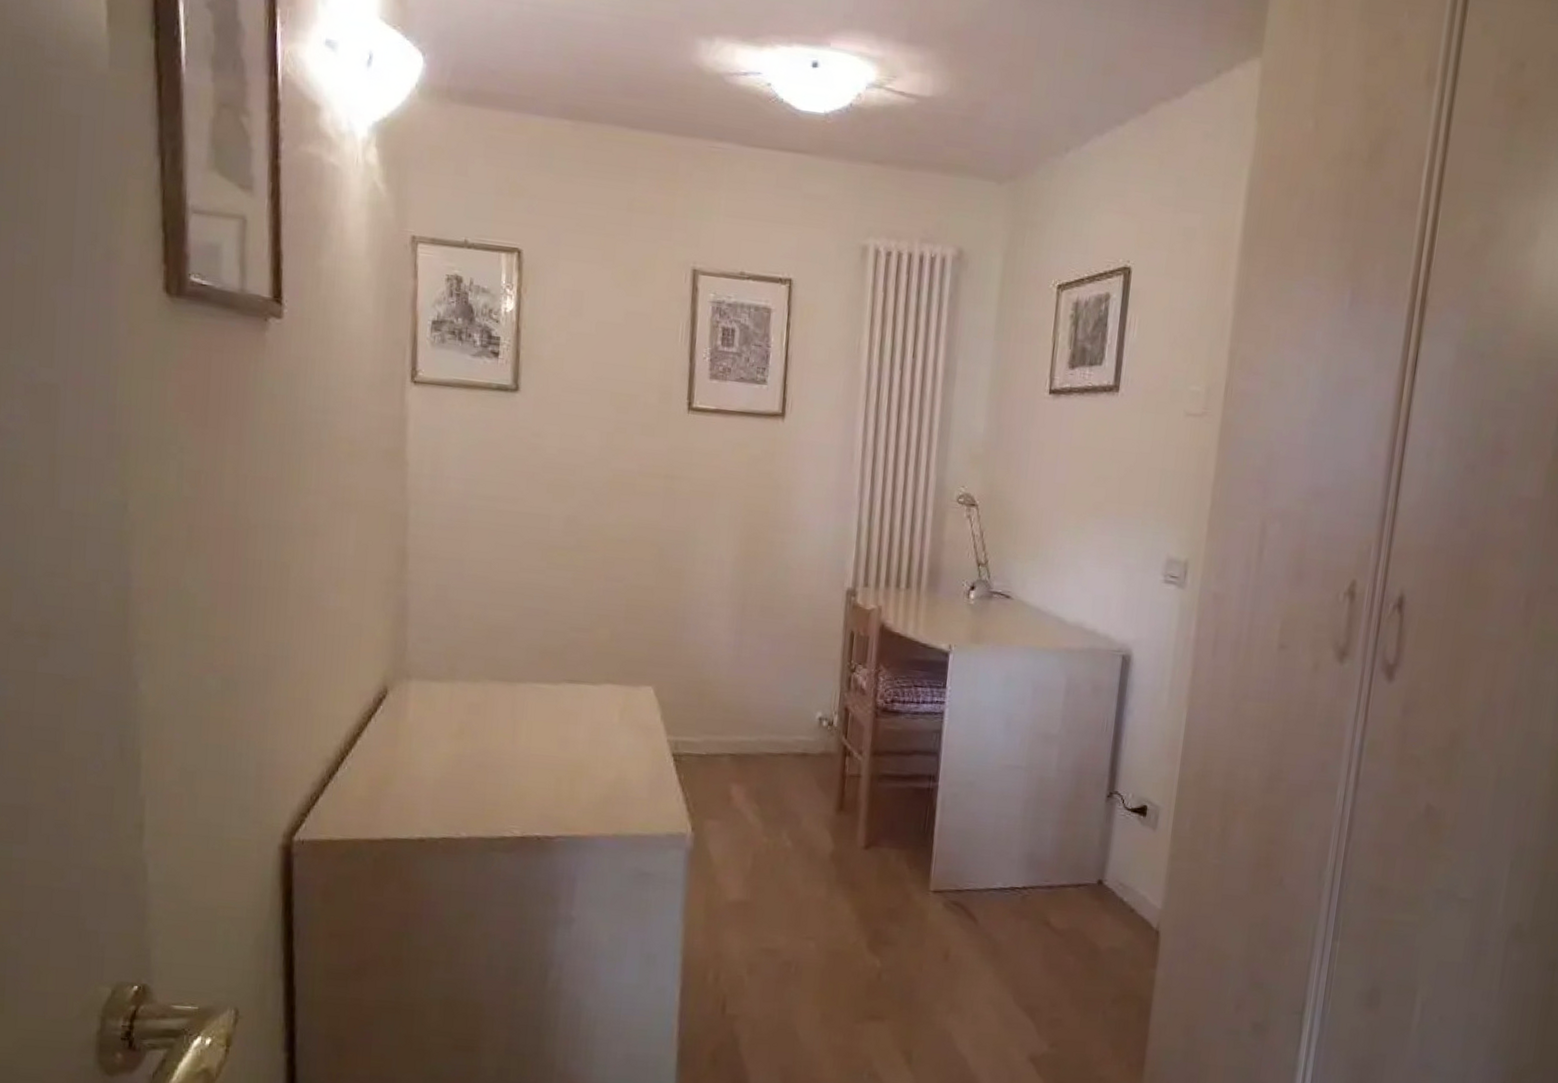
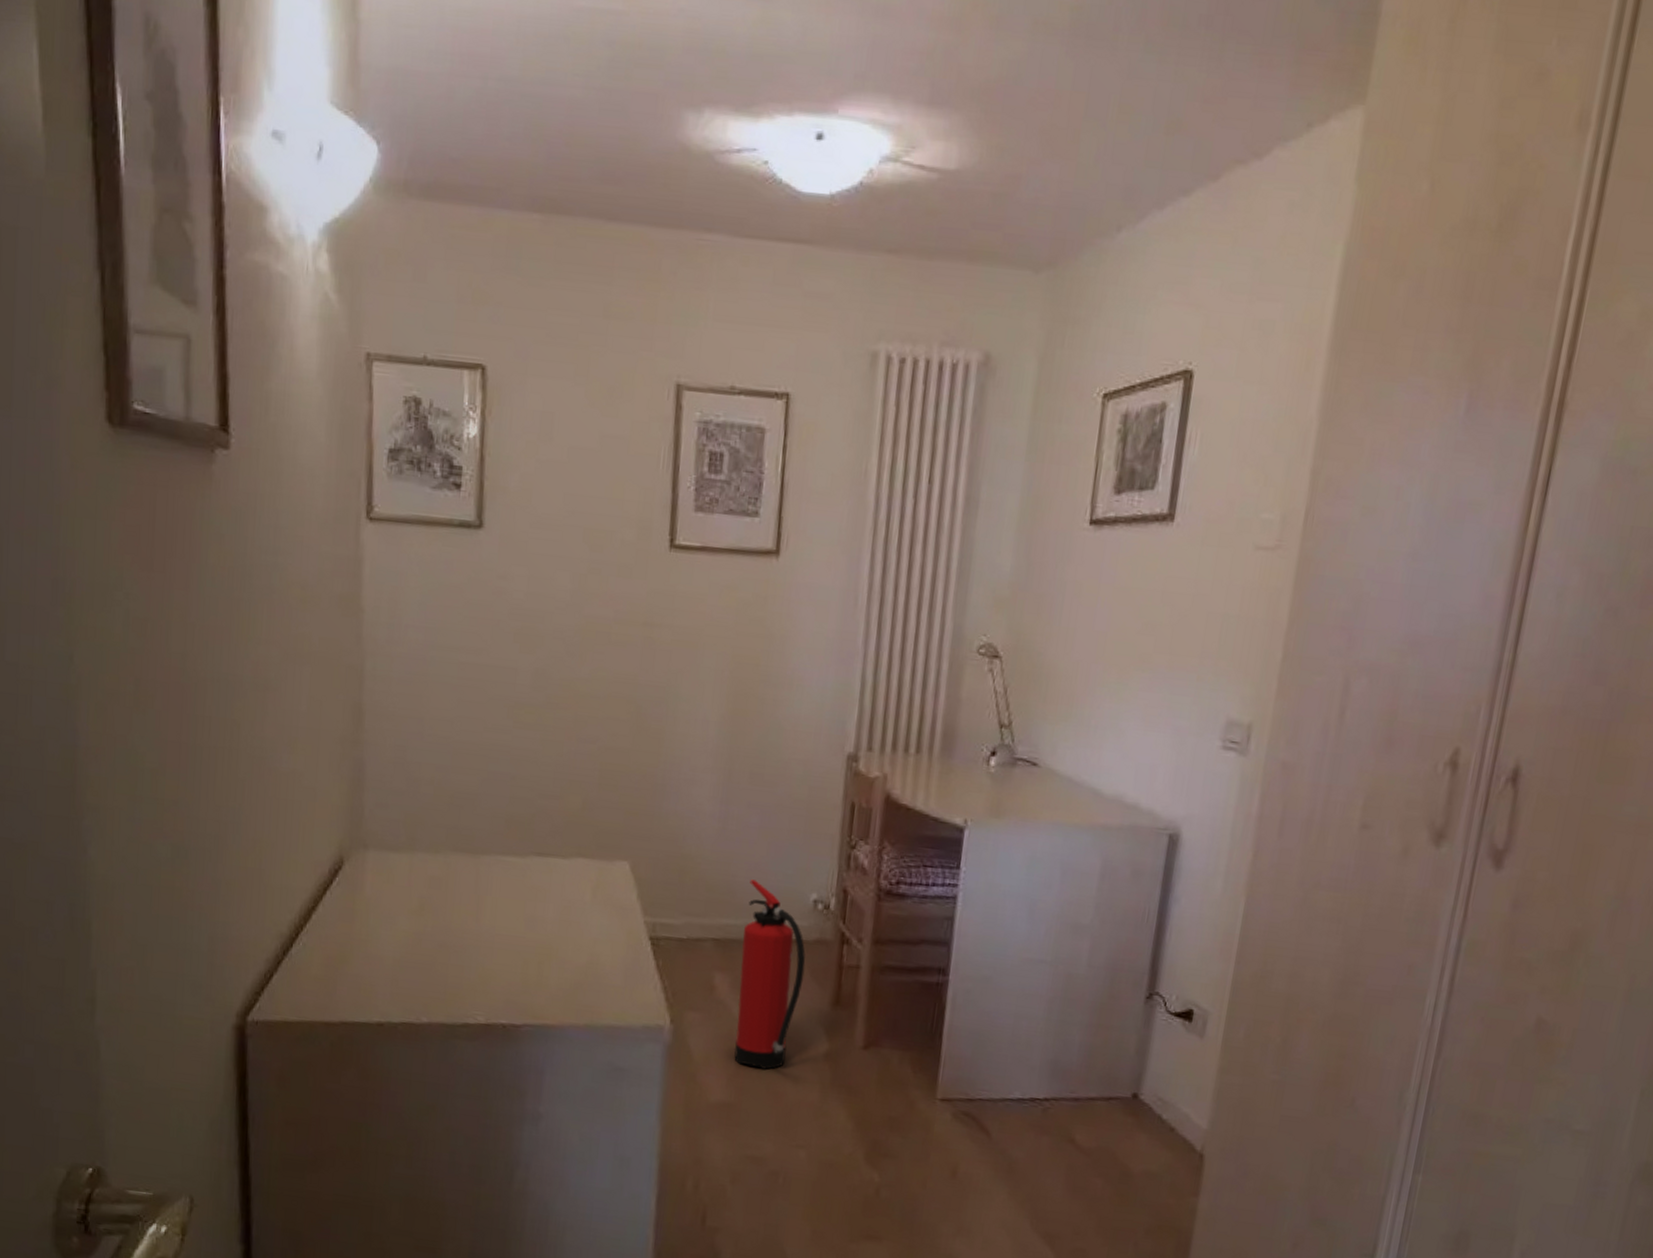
fire extinguisher: none [749,700,813,870] -> present [734,879,806,1070]

